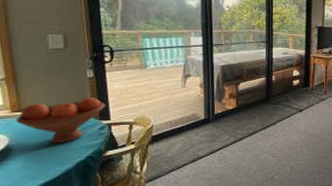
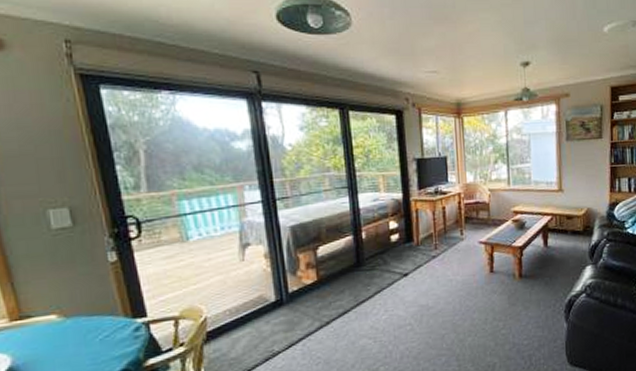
fruit bowl: present [15,97,105,143] -> none [16,289,138,357]

